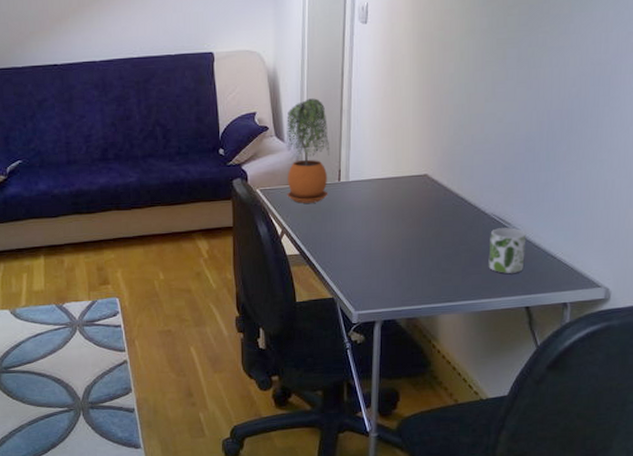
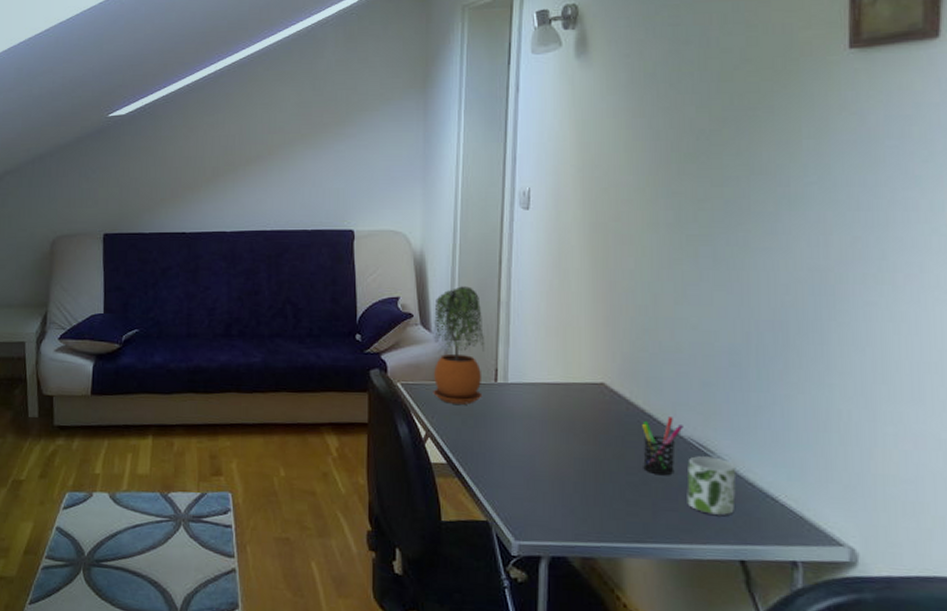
pen holder: none [456,198,488,246] -> present [642,416,683,475]

